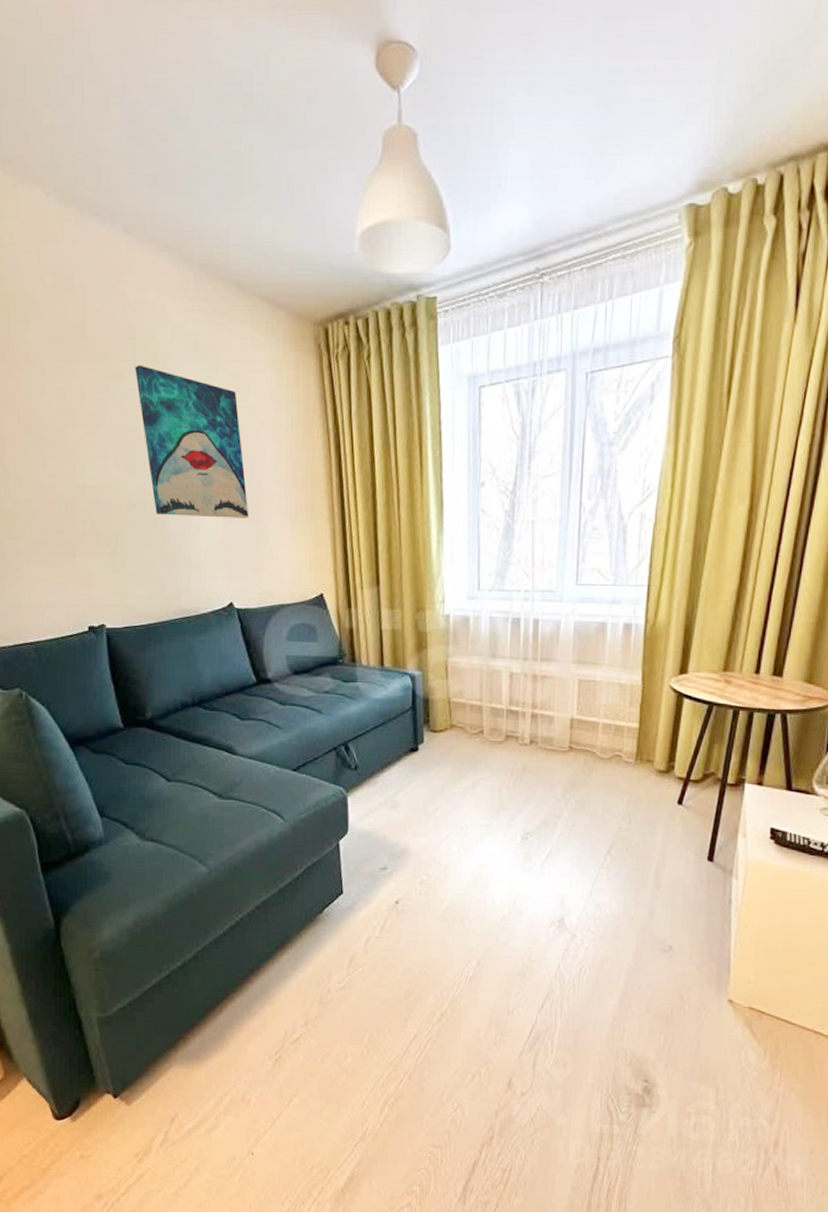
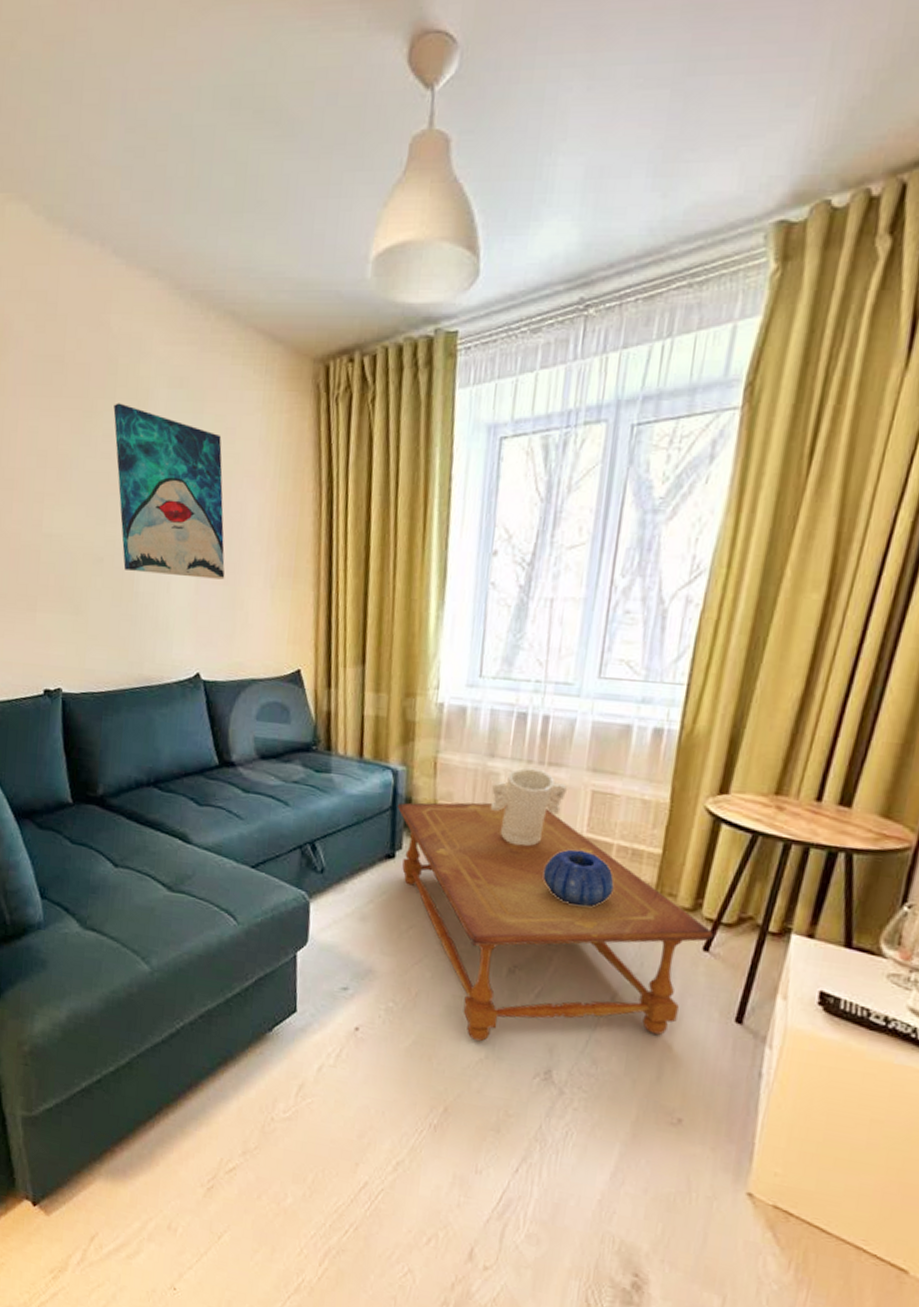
coffee table: none [416,696,686,901] -> present [397,802,715,1042]
decorative vase: none [495,664,558,731] -> present [490,767,567,846]
decorative bowl: none [544,730,602,778] -> present [543,849,614,908]

